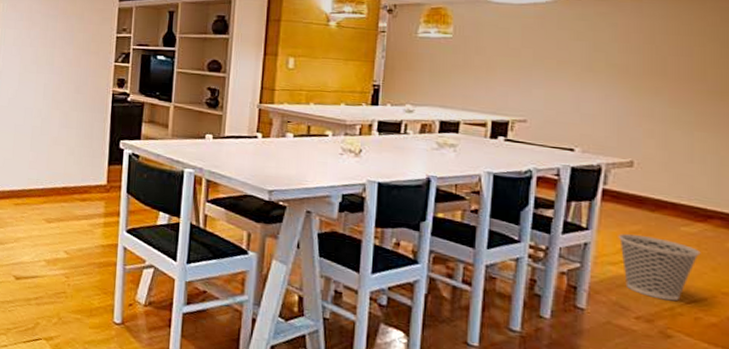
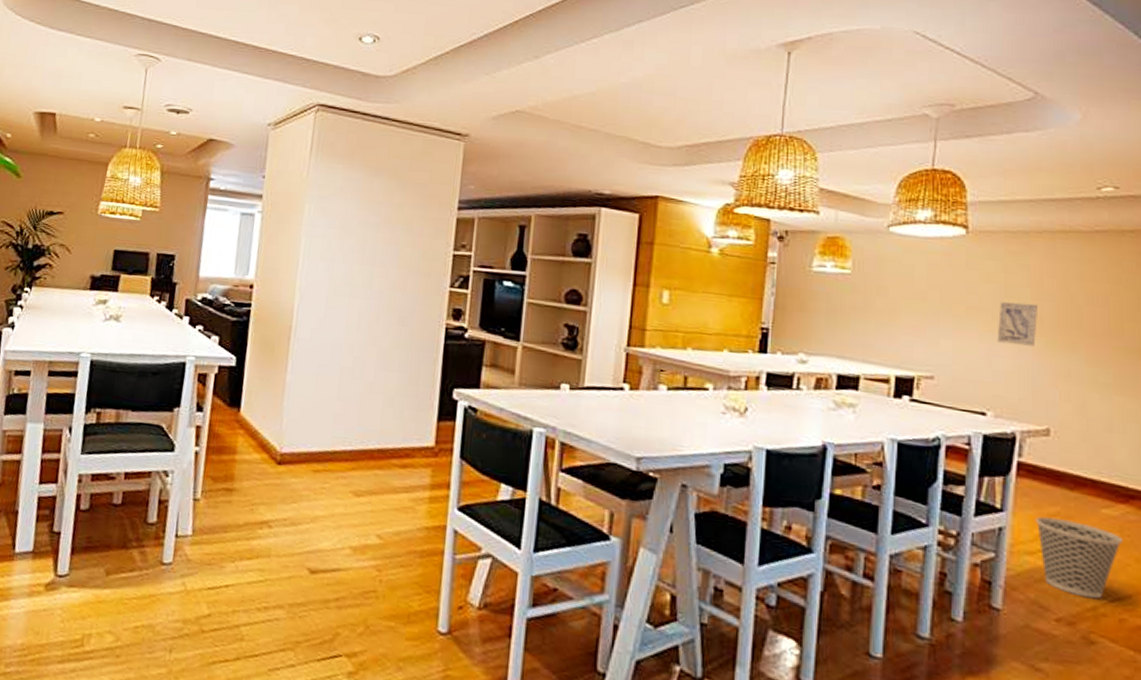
wall art: none [585,55,624,92] -> present [996,302,1037,346]

